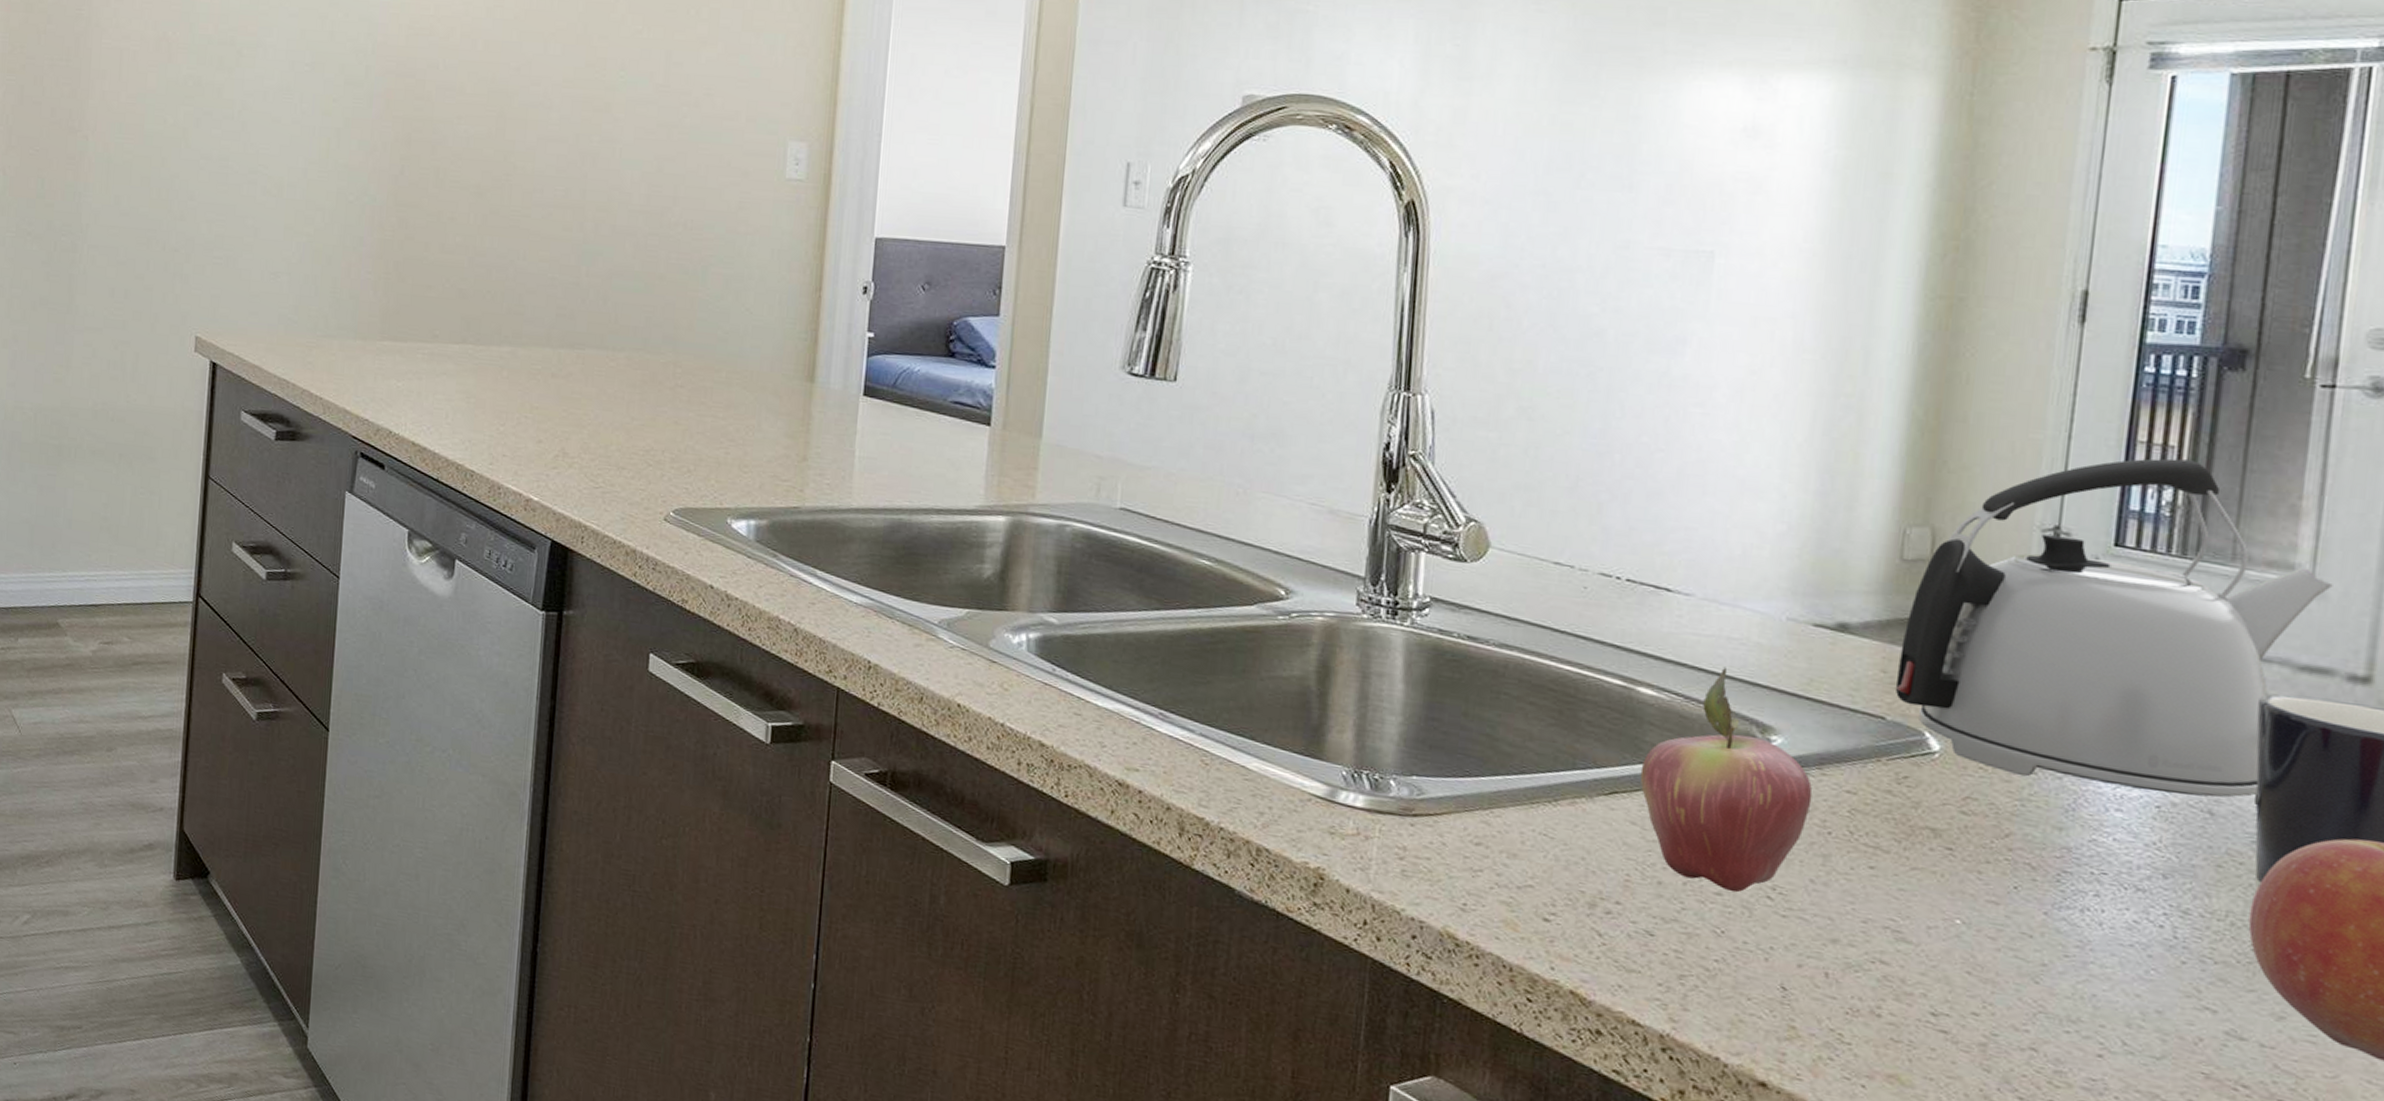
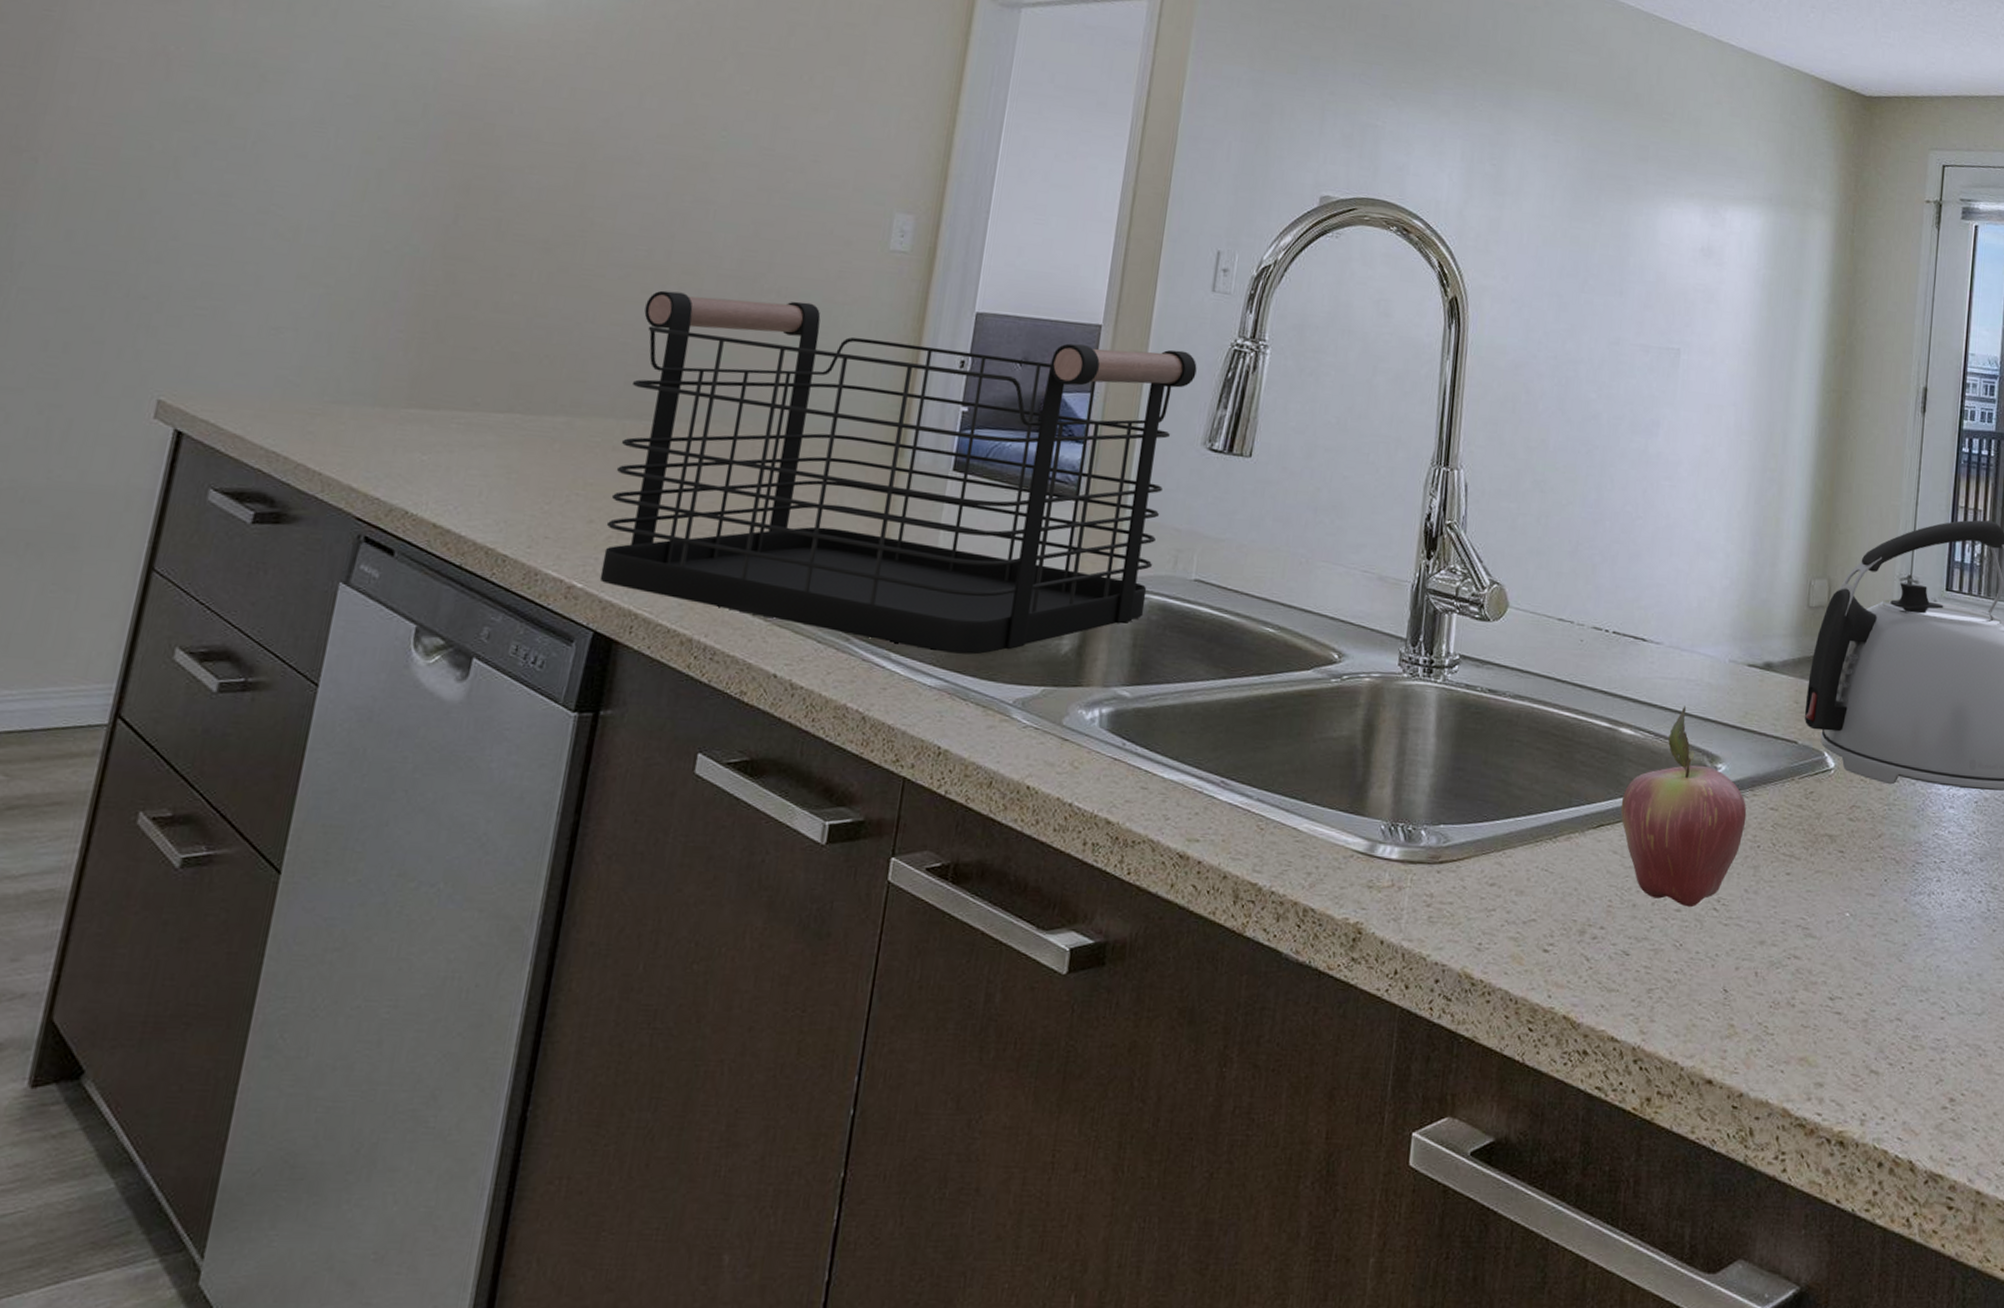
dish rack: none [552,227,1111,575] -> present [599,290,1197,655]

